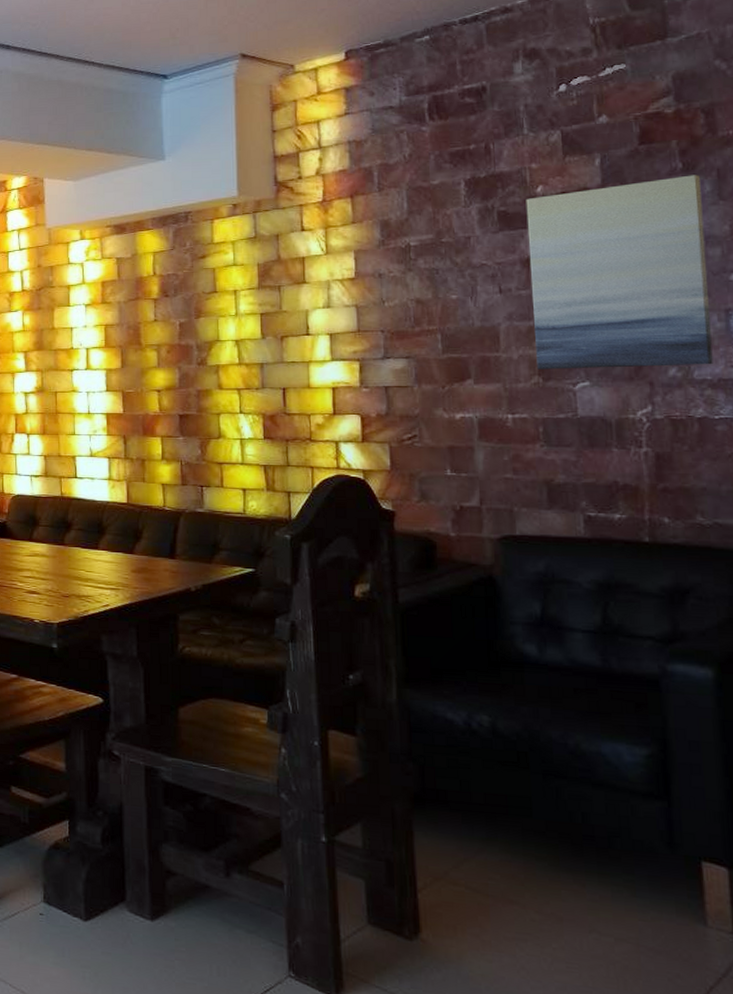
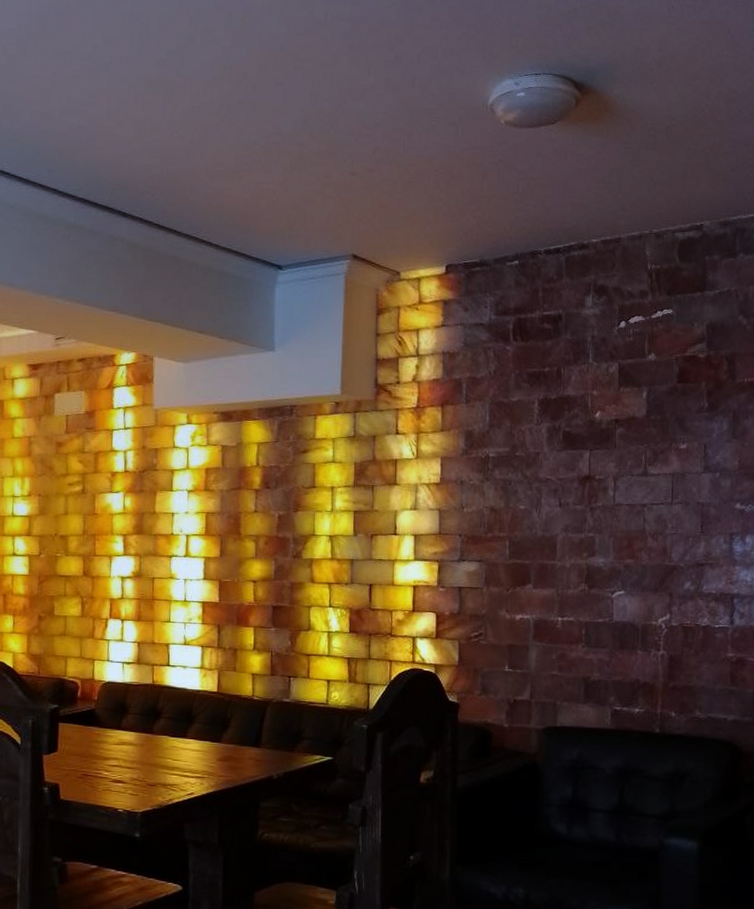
wall art: present [526,175,713,369] -> none [584,414,720,581]

